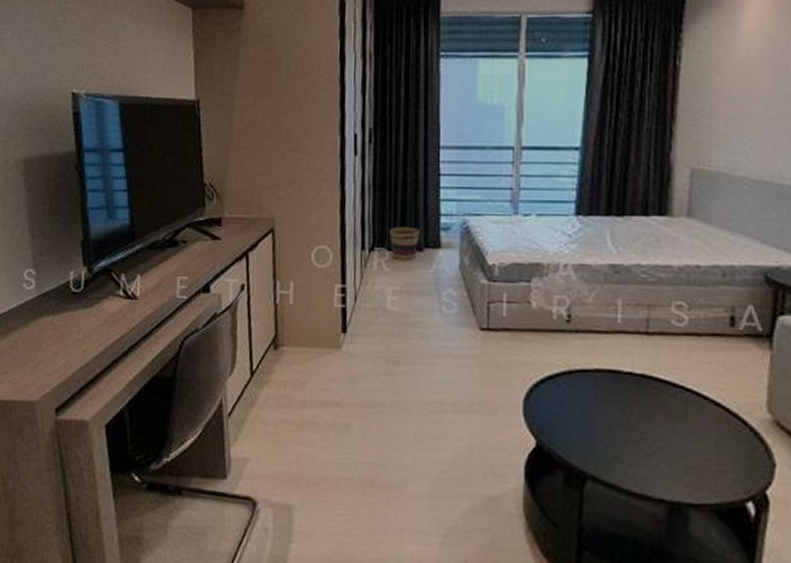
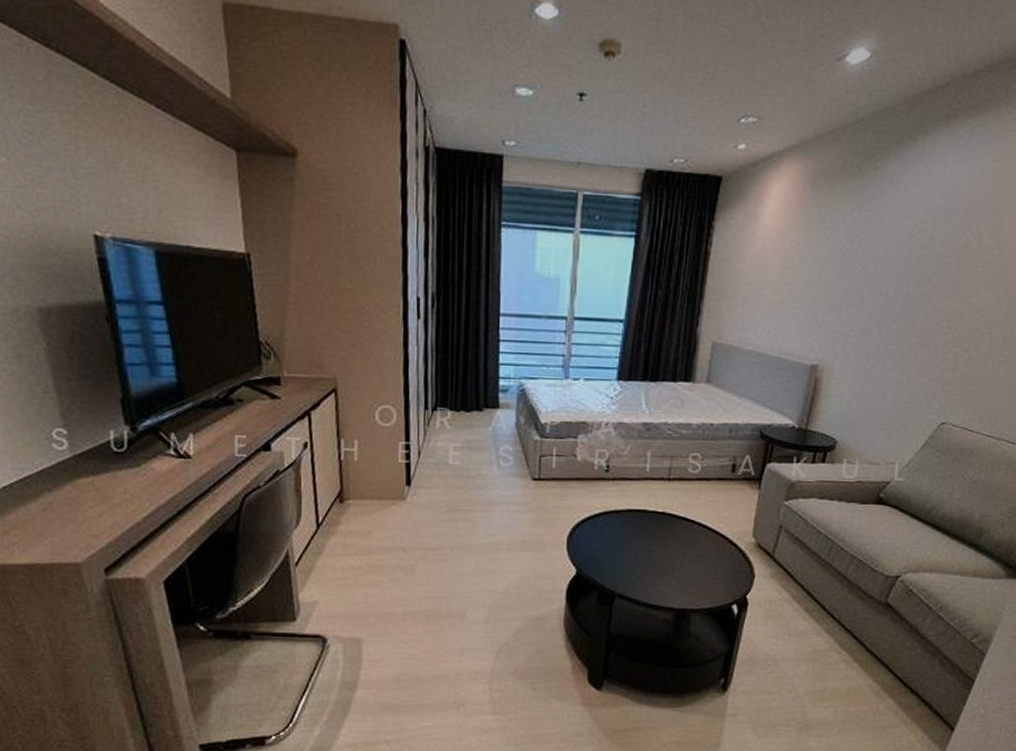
basket: present [390,226,420,262] -> none [452,388,480,421]

